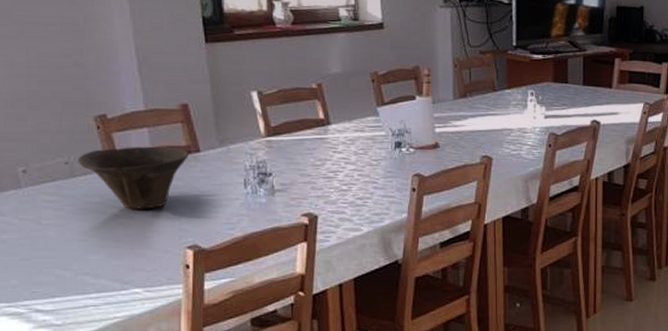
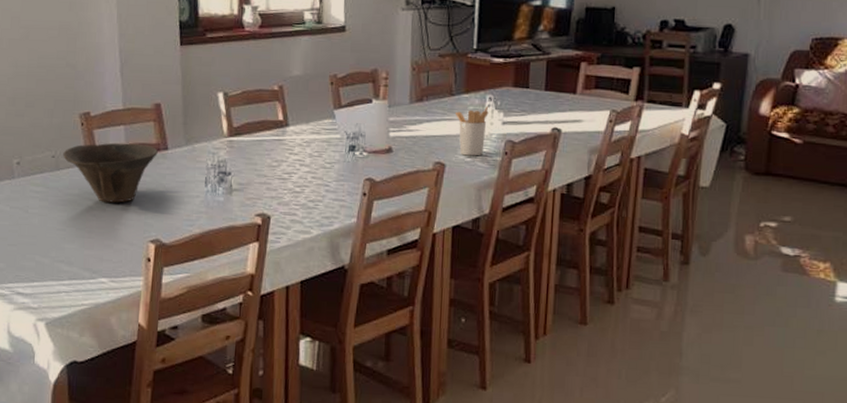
utensil holder: none [498,100,531,149] -> present [455,105,489,156]

